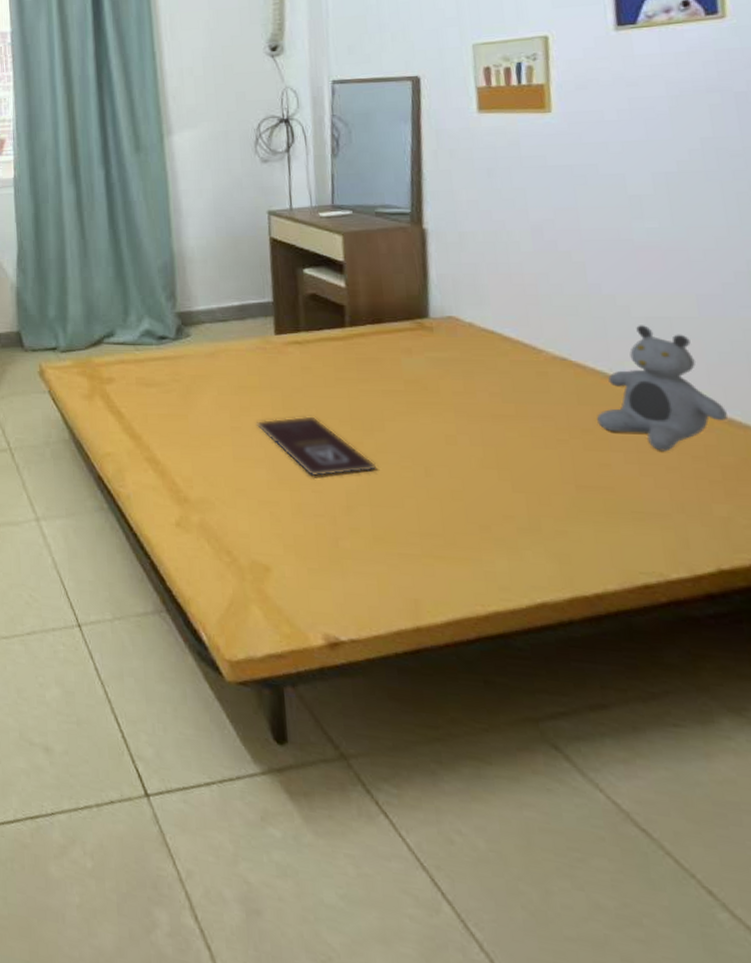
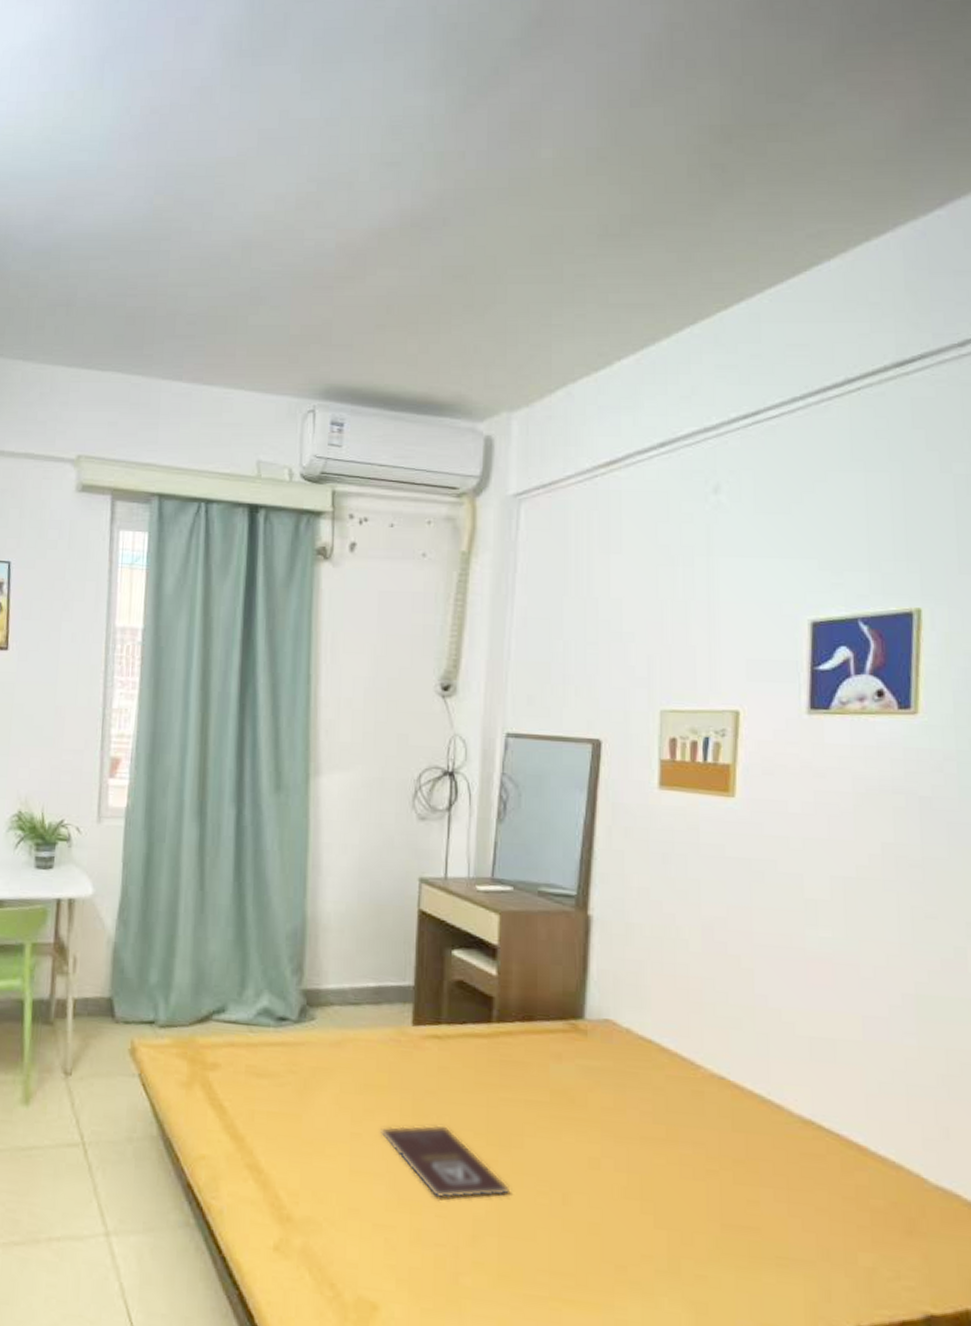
teddy bear: present [597,325,727,452] -> none [750,1045,881,1190]

